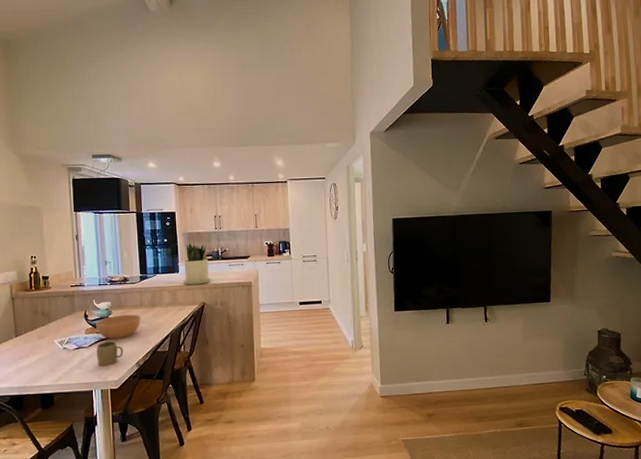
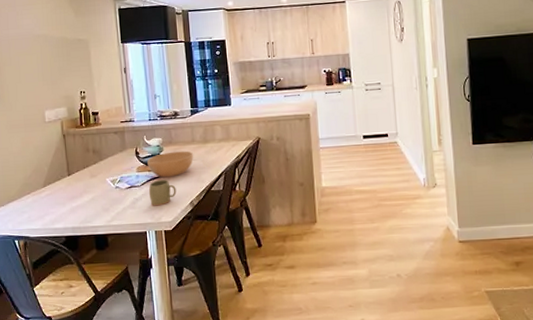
planter: present [183,242,211,285] -> none [236,71,266,119]

